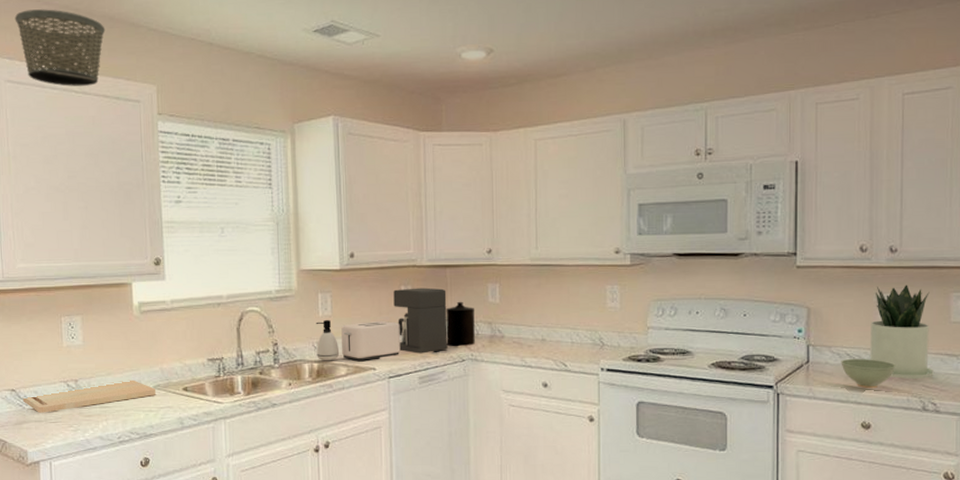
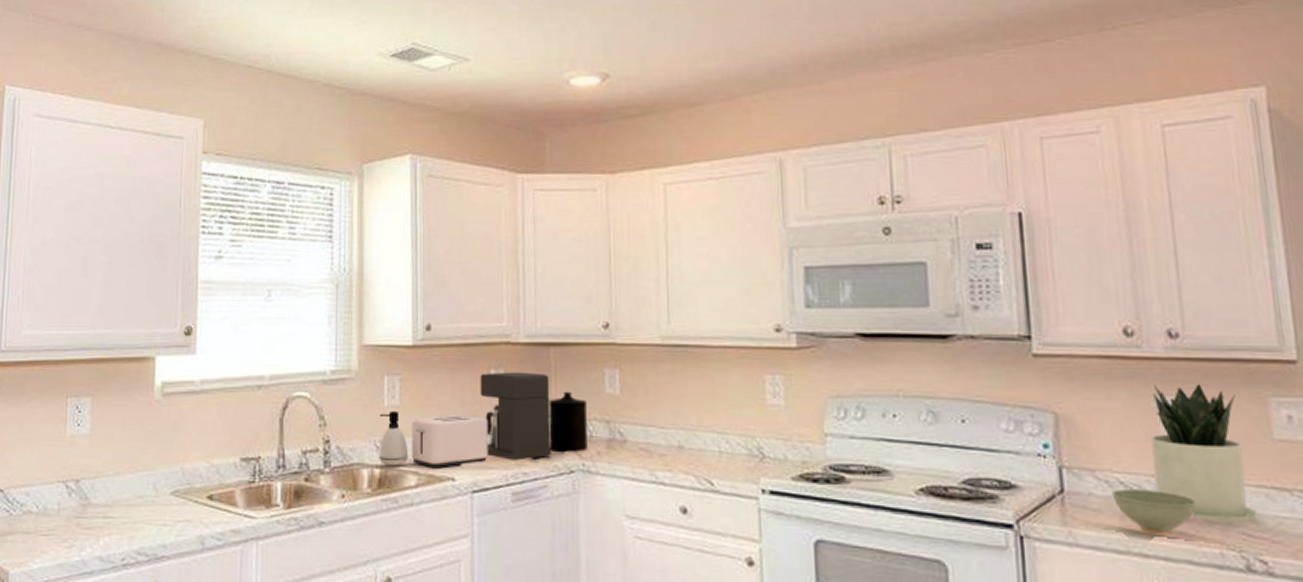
basket: present [14,9,106,87] -> none [52,35,151,121]
cutting board: present [22,379,157,413] -> none [10,482,174,522]

